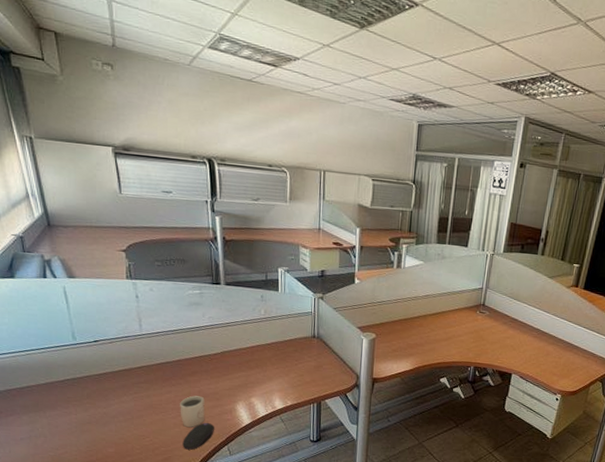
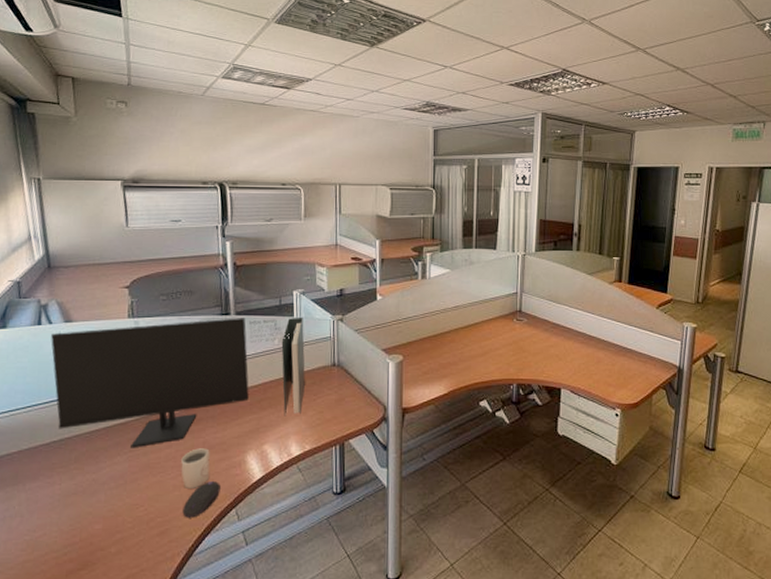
computer monitor: none [57,286,282,391] -> present [51,318,298,448]
binder: none [267,292,289,376] -> present [281,317,305,417]

